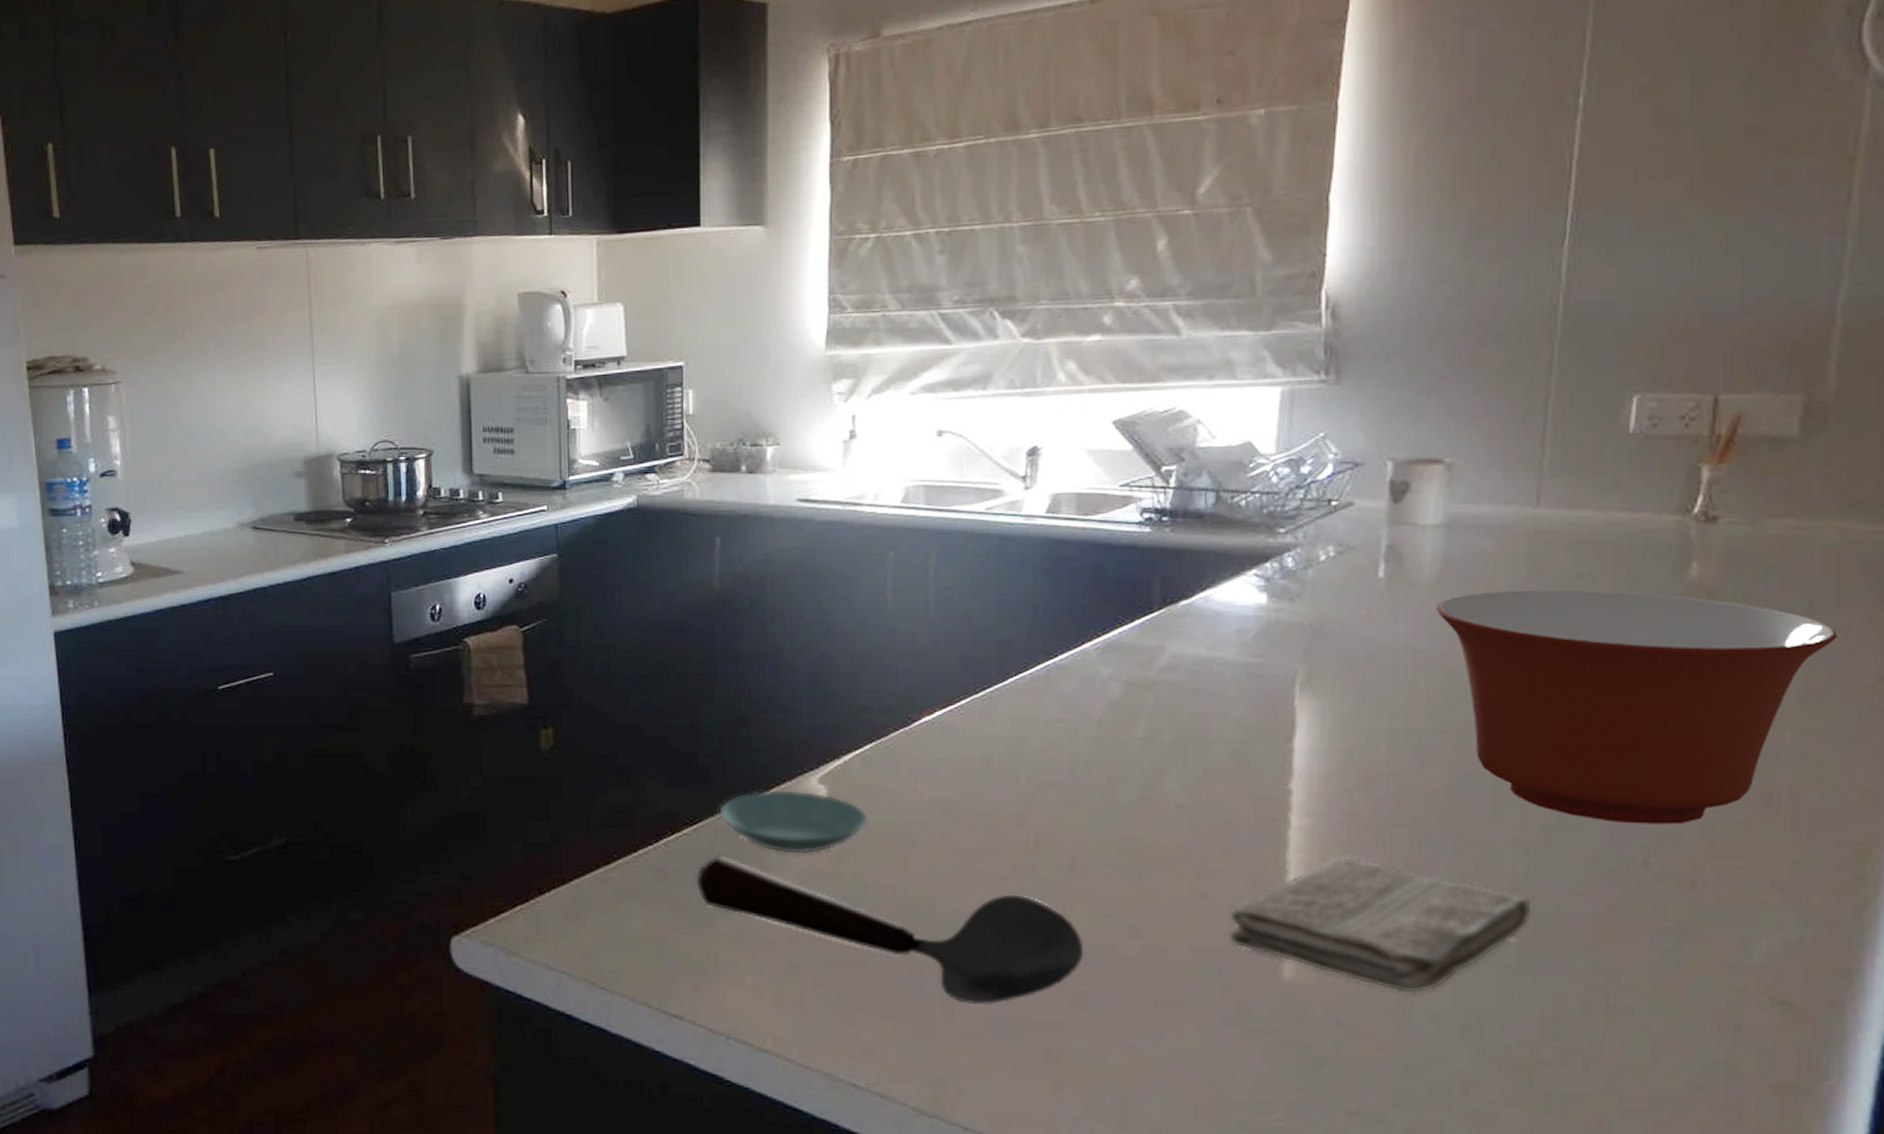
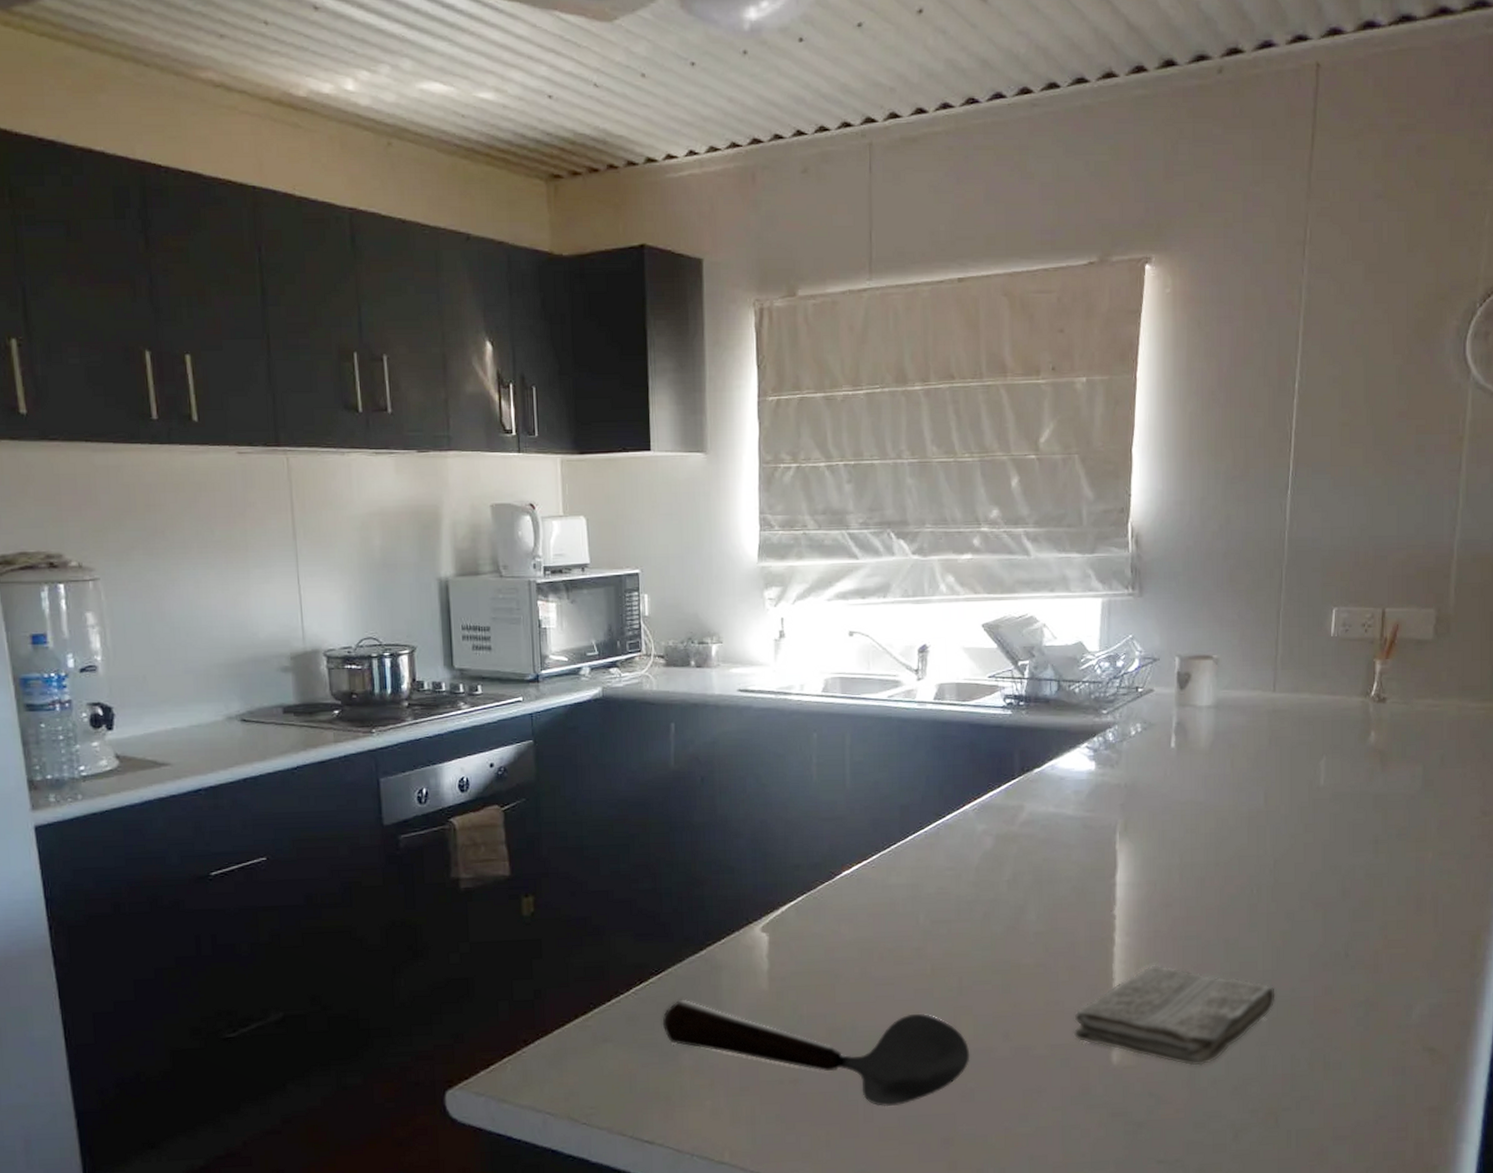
saucer: present [719,790,869,854] -> none [680,938,802,994]
mixing bowl: present [1436,589,1838,825] -> none [1210,753,1458,927]

